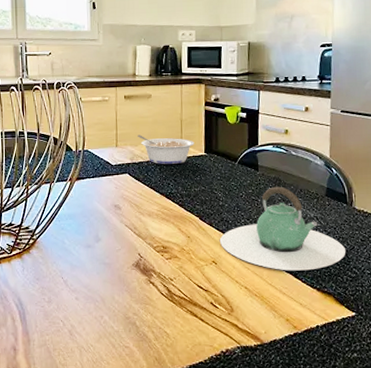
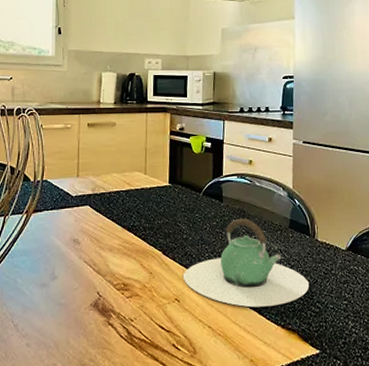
legume: present [137,135,195,164] -> none [100,164,159,195]

